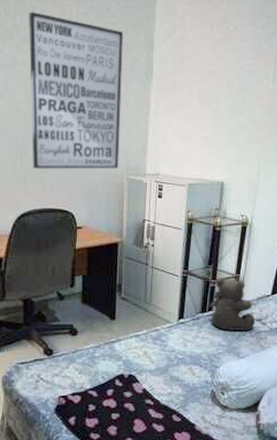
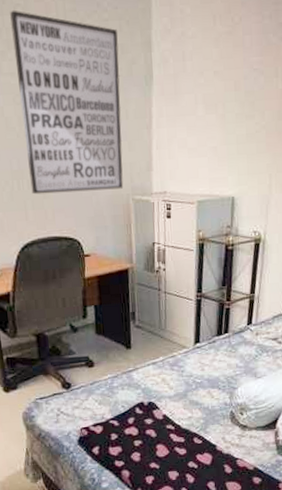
teddy bear: present [210,278,256,332] -> none [225,298,272,352]

